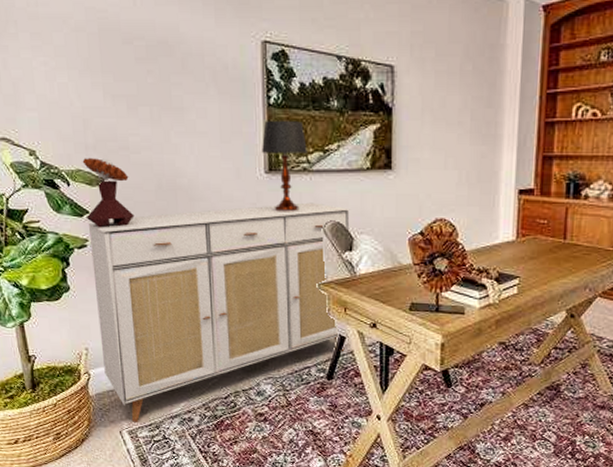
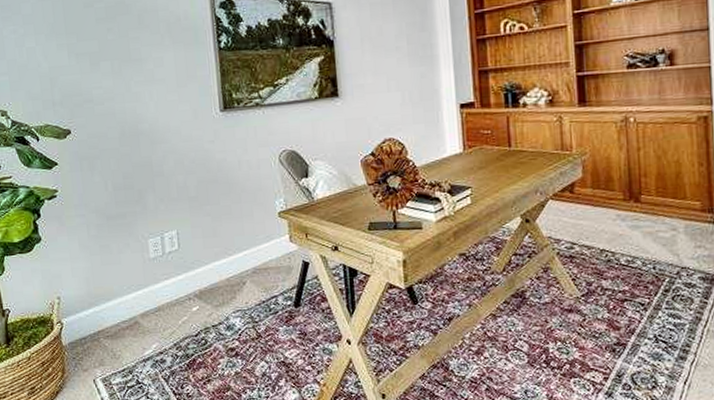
mushroom: present [82,158,135,228] -> none [50,112,100,178]
sideboard: present [85,202,350,422] -> none [54,134,309,369]
table lamp: present [262,120,307,212] -> none [215,60,258,147]

